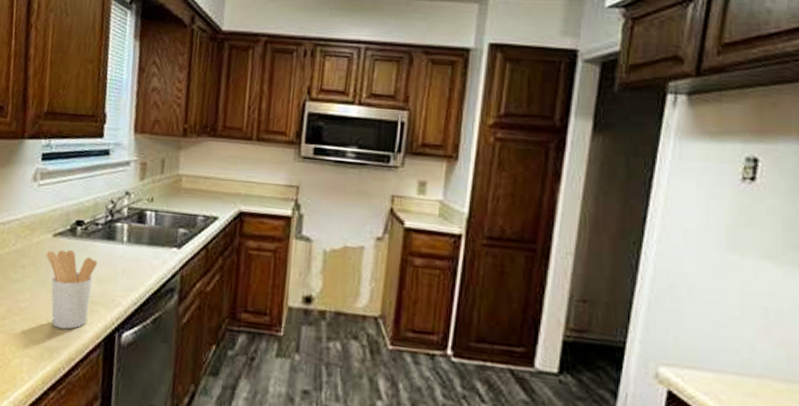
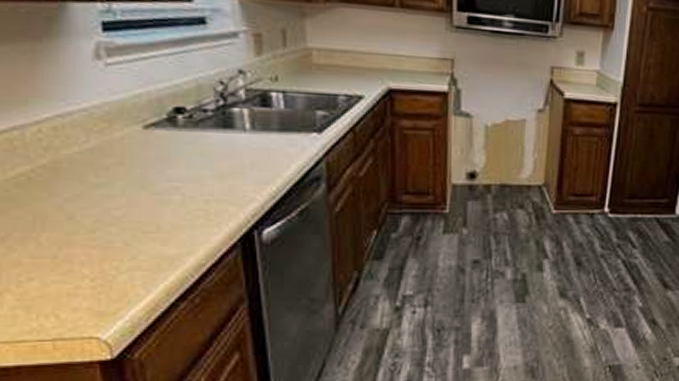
utensil holder: present [46,249,98,330] -> none [138,142,216,234]

